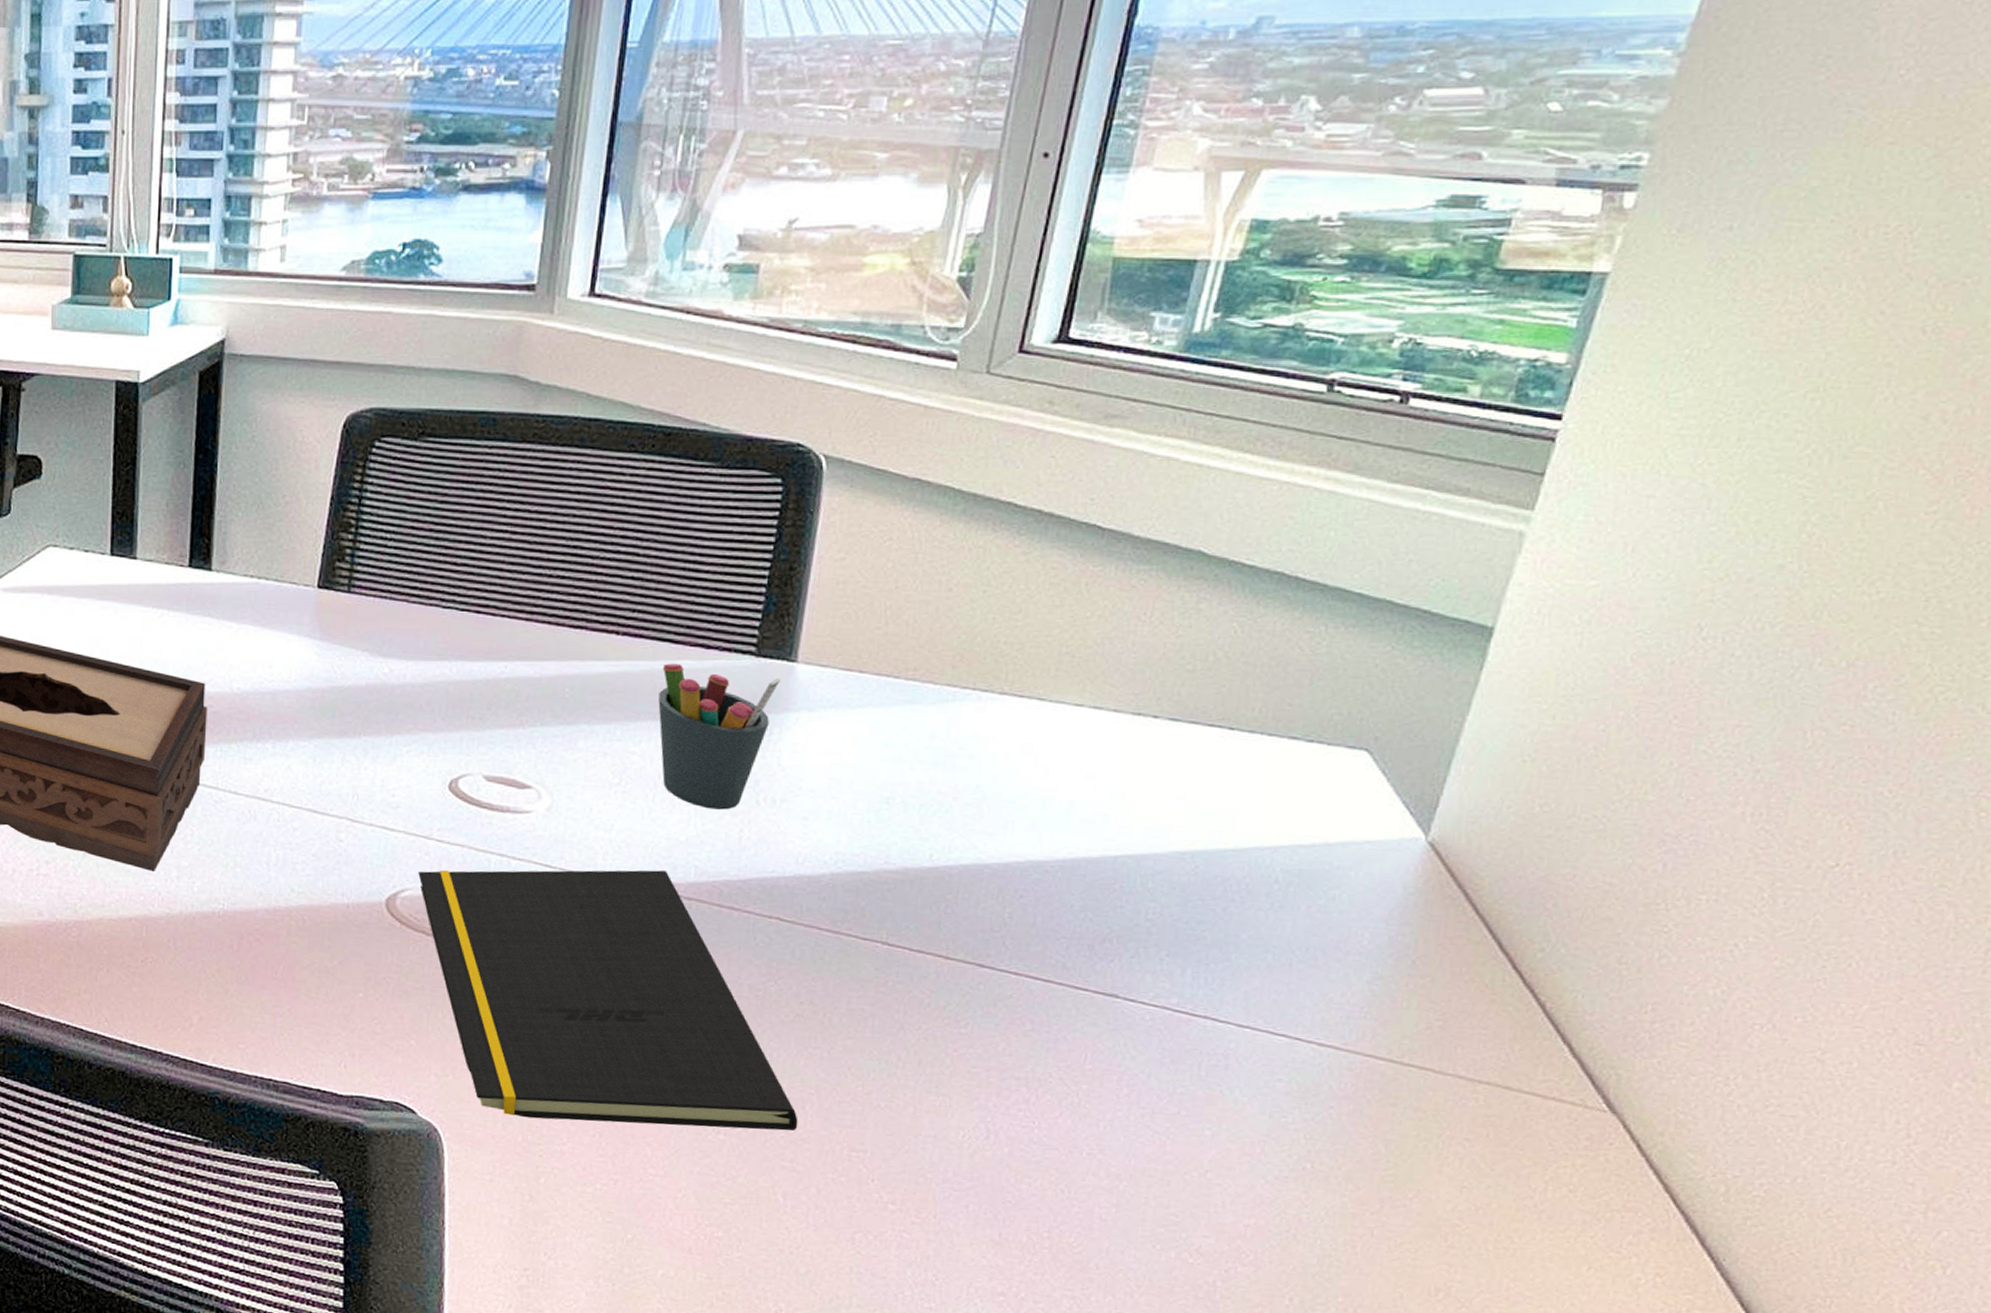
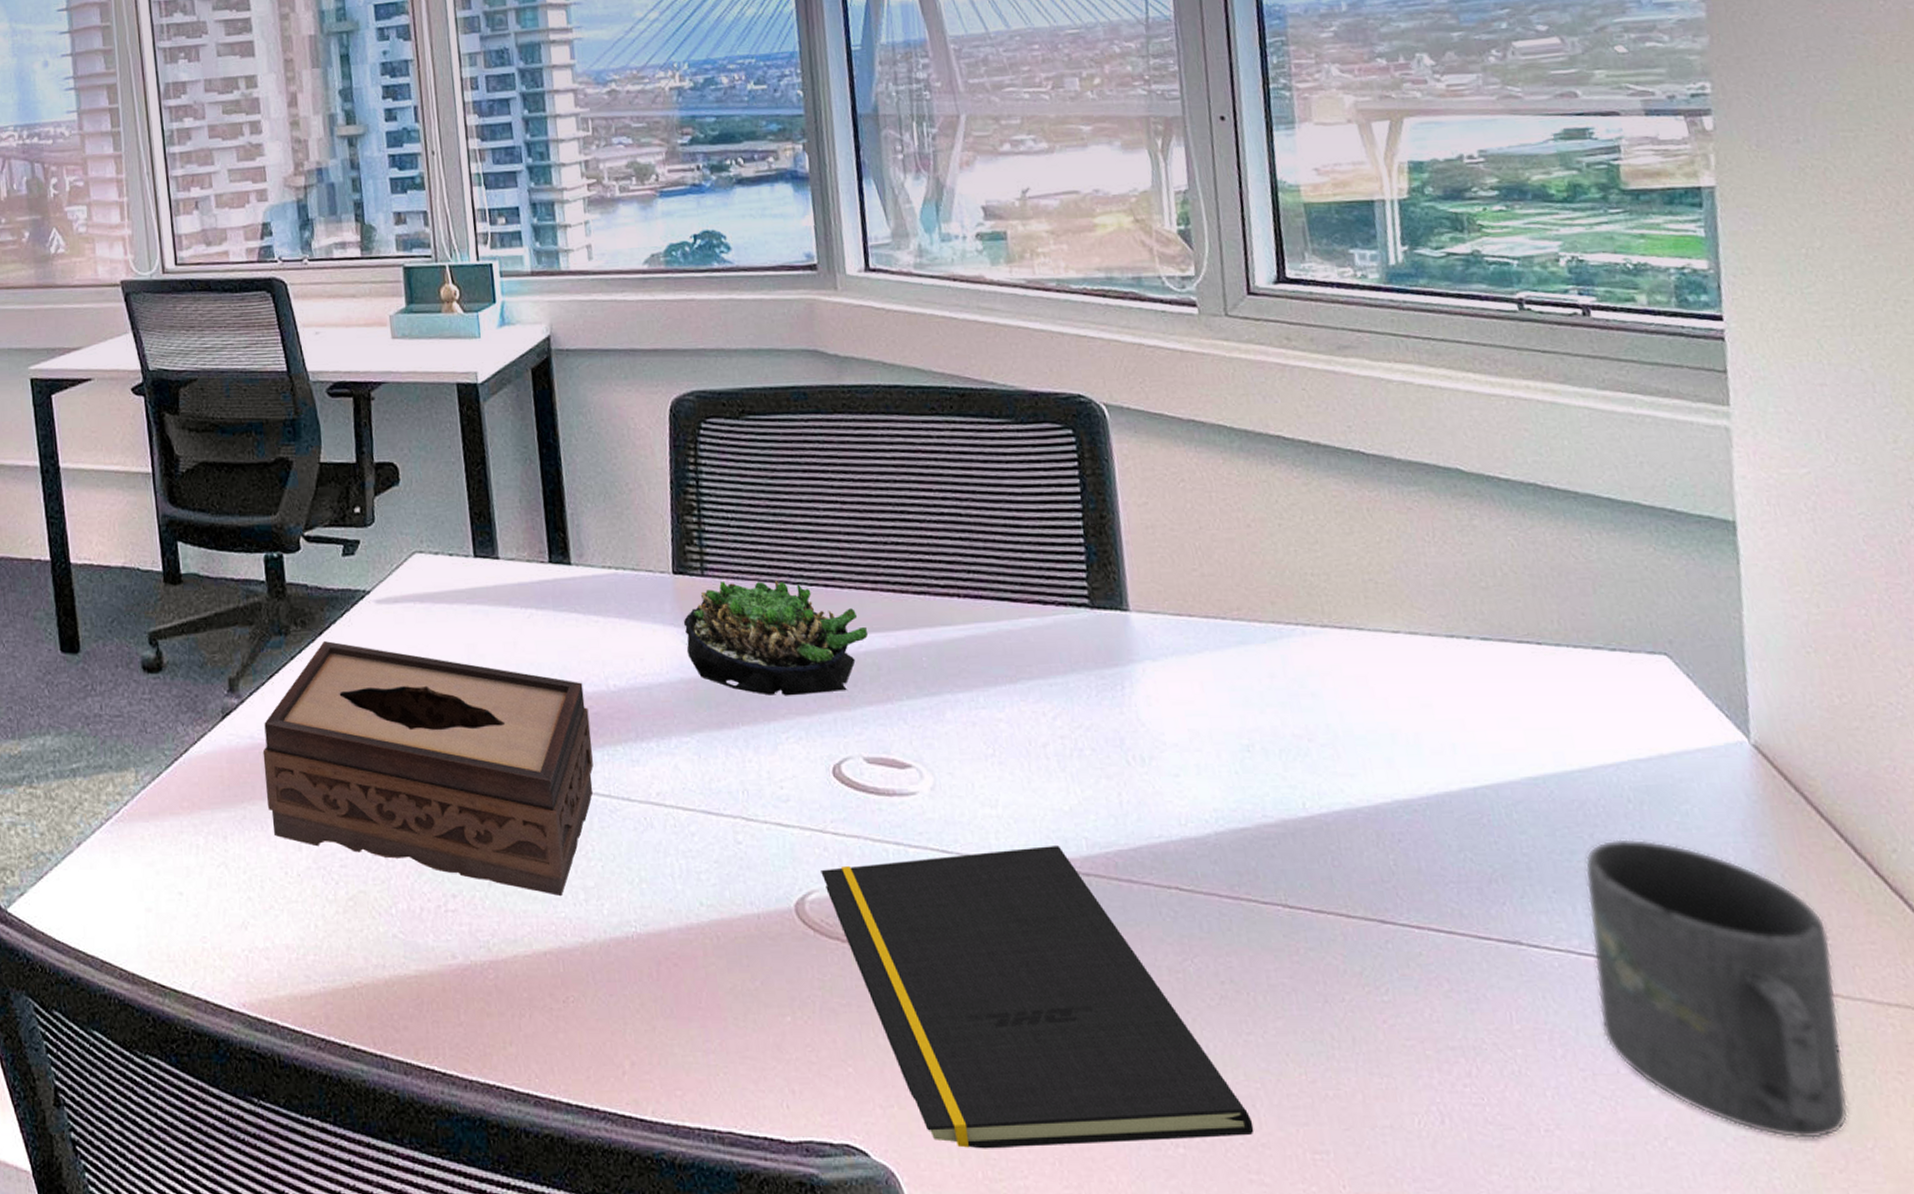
succulent plant: none [319,598,513,713] -> present [683,581,869,696]
pen holder: present [658,663,780,810] -> none [1007,622,1120,774]
mug: none [1175,914,1442,1186] -> present [1585,839,1849,1139]

